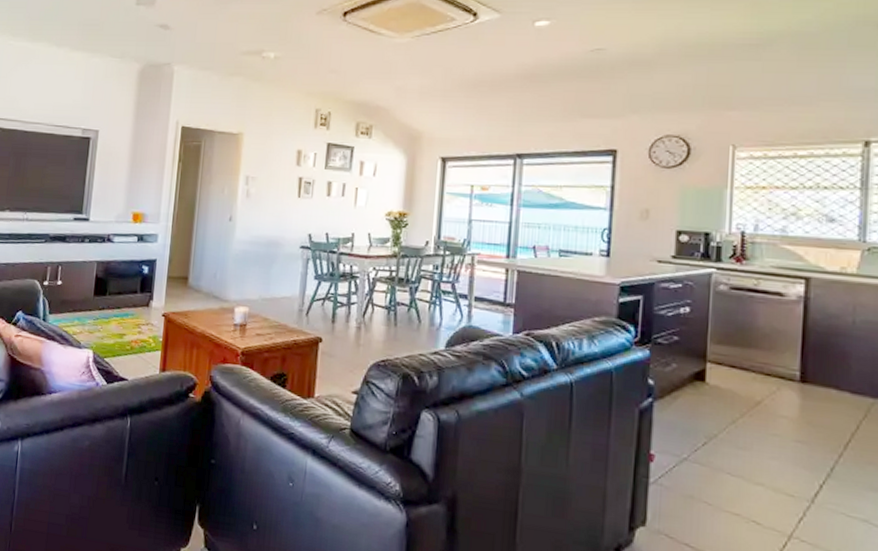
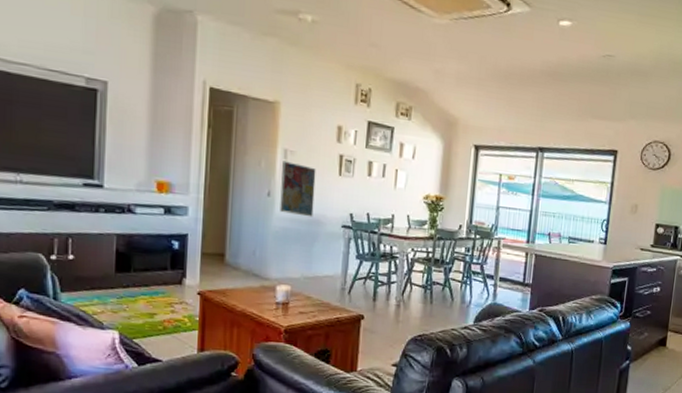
wall art: none [240,187,276,239] -> present [280,161,316,217]

